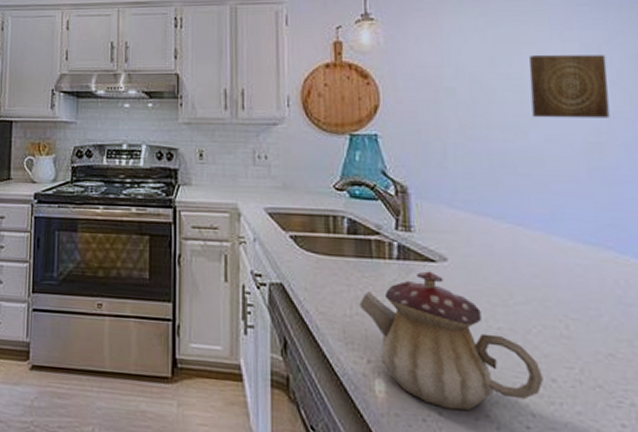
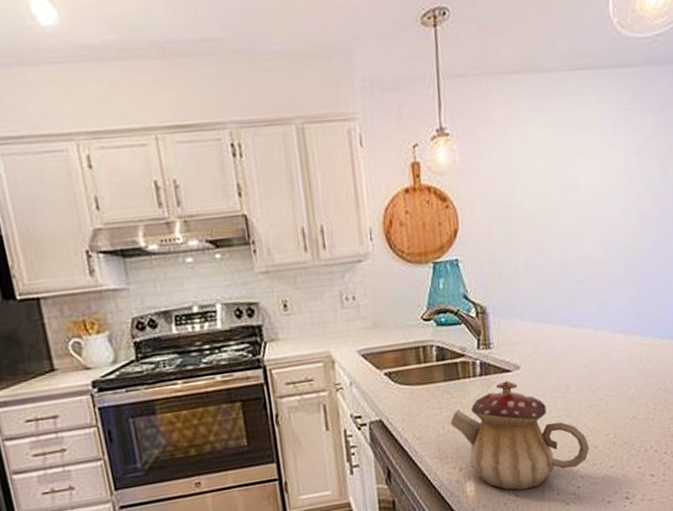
wall art: present [528,55,610,118] -> none [584,160,643,226]

